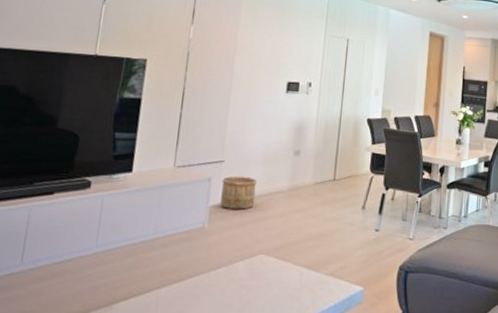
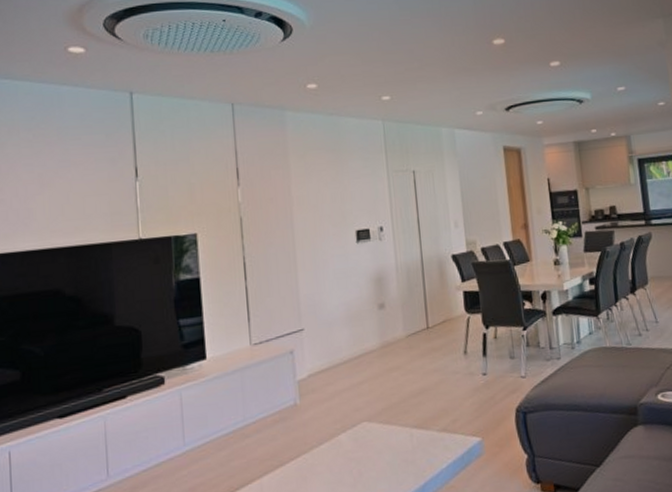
wooden bucket: present [220,176,258,210] -> none [305,341,346,380]

